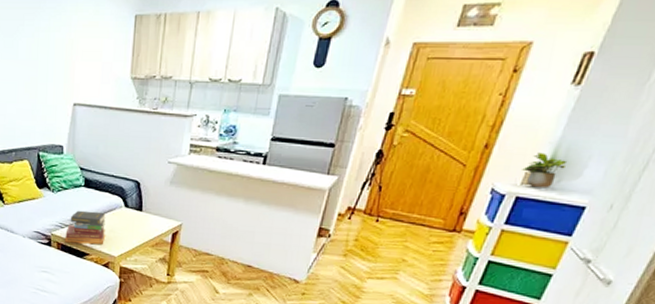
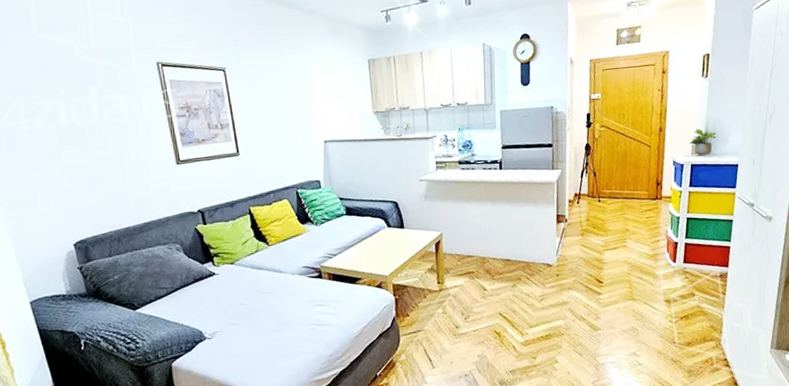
books: present [65,210,106,245] -> none [334,236,374,272]

